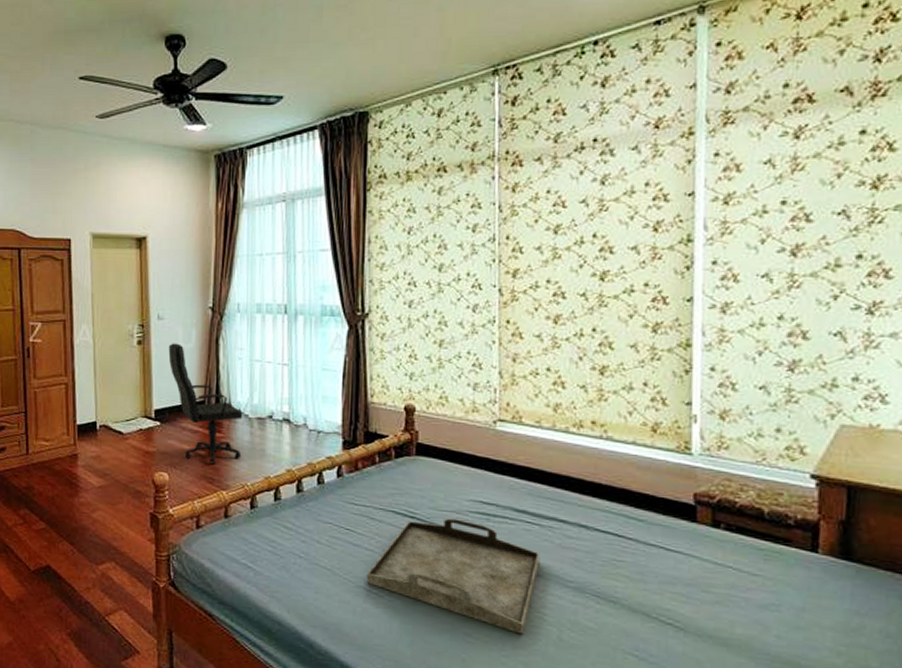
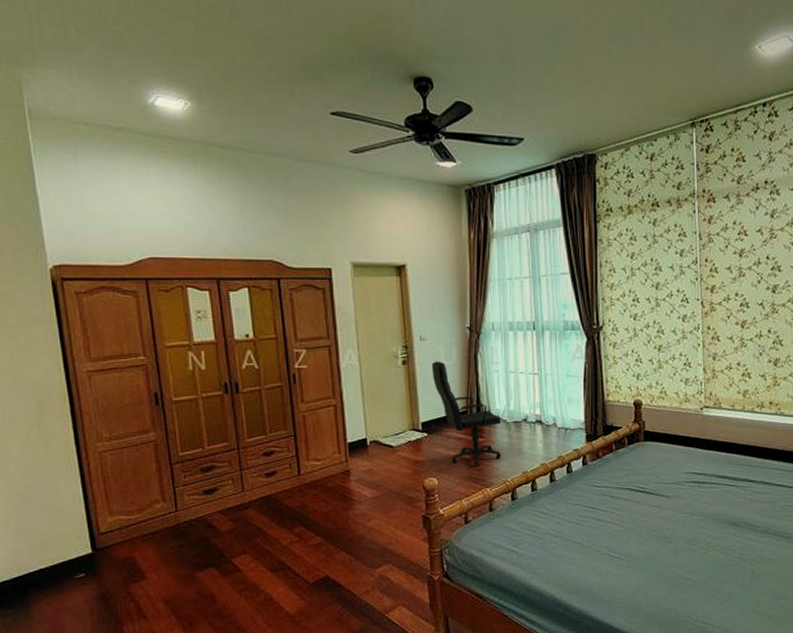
serving tray: present [366,518,541,635] -> none [609,489,737,572]

